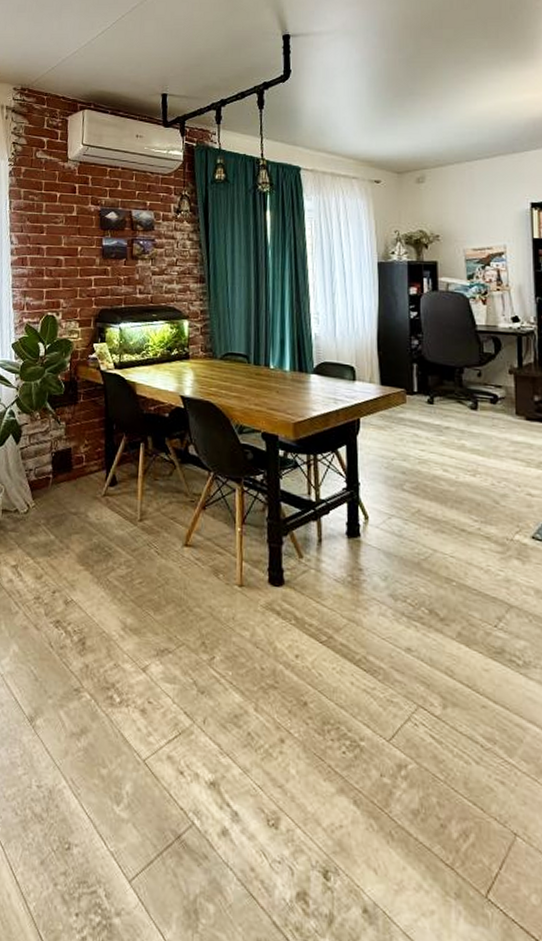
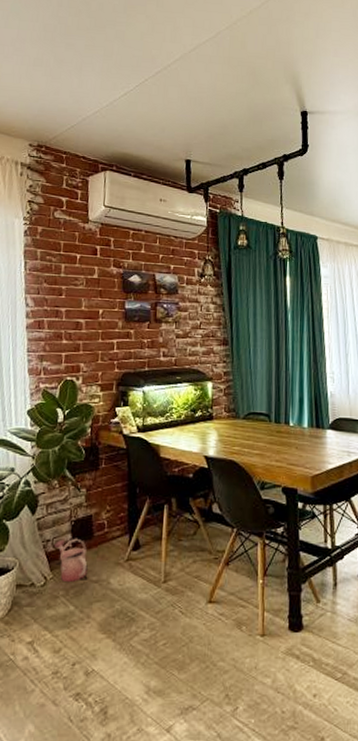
watering can: none [35,469,67,512] -> present [53,538,88,583]

